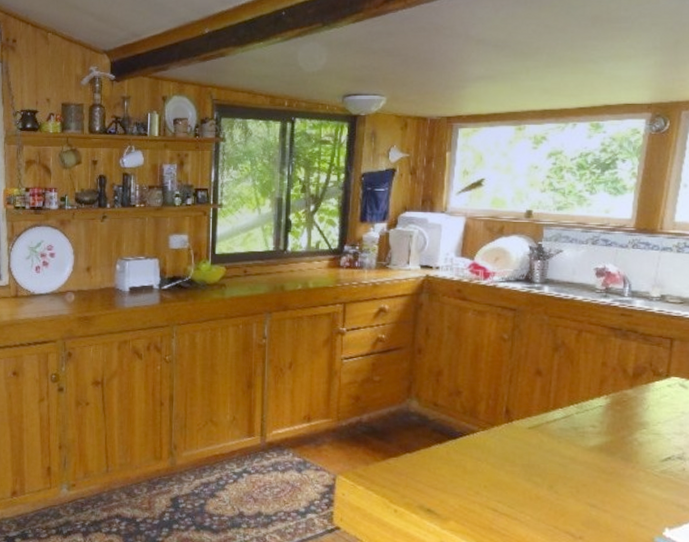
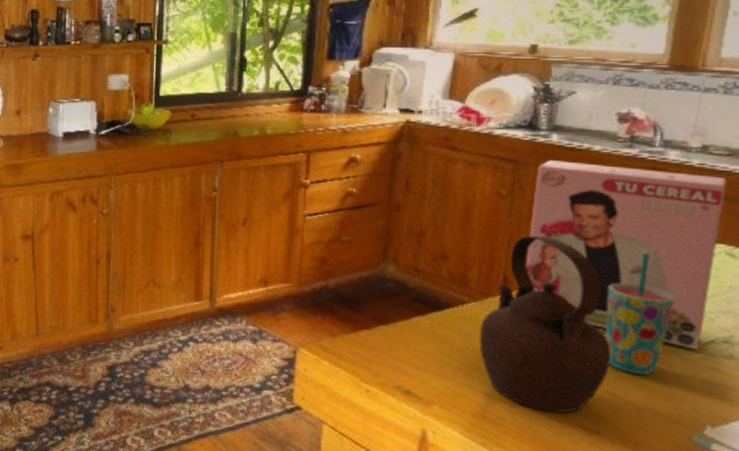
teapot: none [486,373,592,523] -> present [479,236,612,413]
cereal box: none [524,309,679,466] -> present [525,160,726,350]
cup: none [586,386,640,488] -> present [604,254,675,375]

